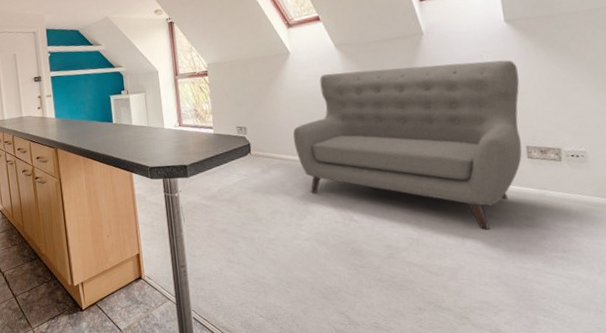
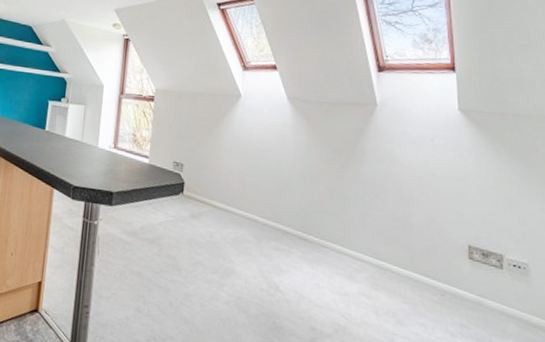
sofa: present [292,60,522,230] -> none [229,125,468,331]

